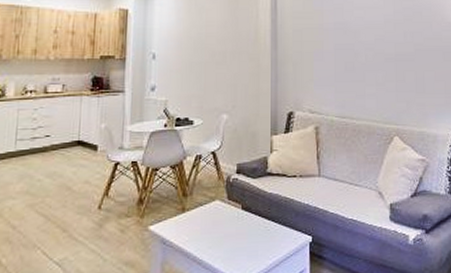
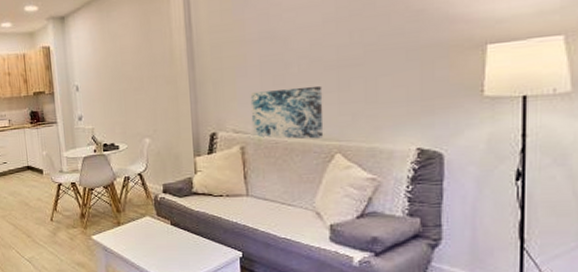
wall art: none [325,74,385,122] -> present [250,85,324,139]

